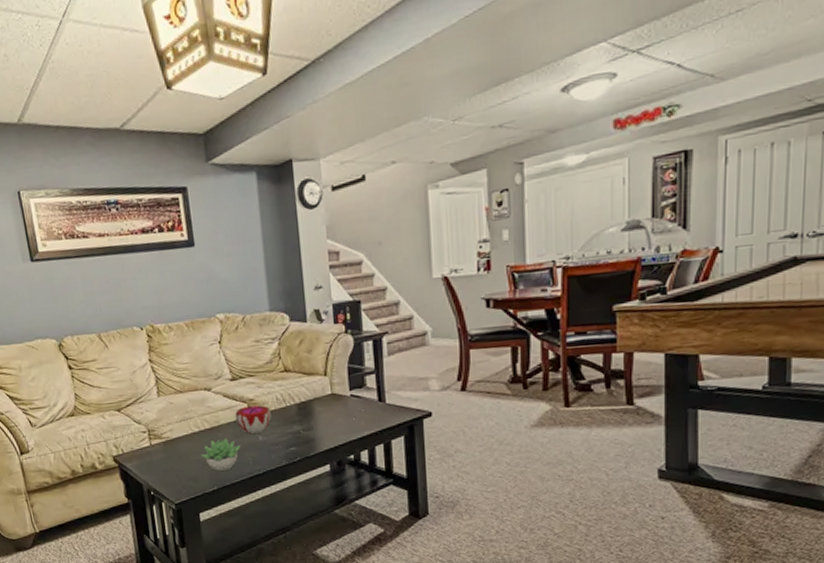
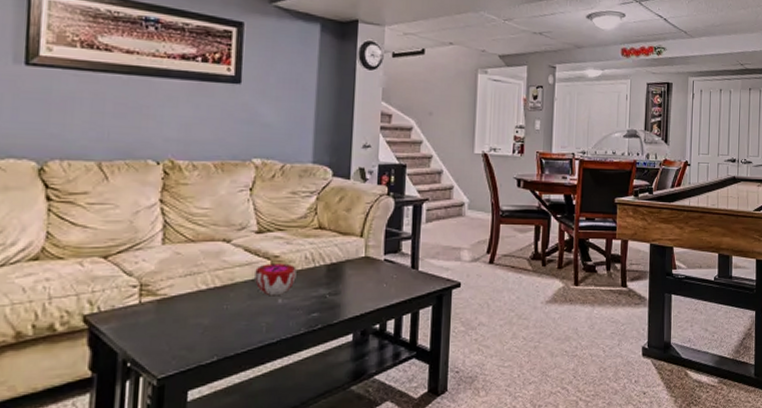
succulent plant: present [200,438,241,471] -> none [203,299,255,338]

